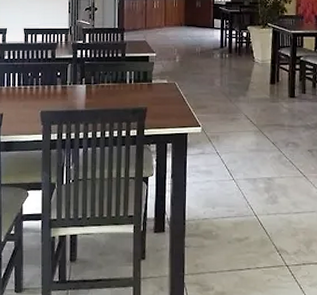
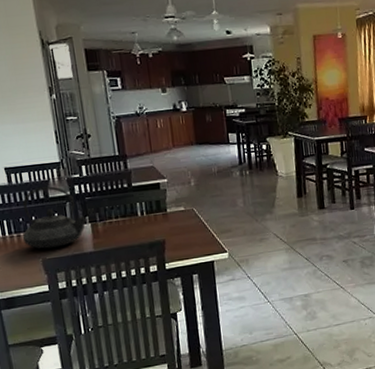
teapot: none [28,48,84,102] -> present [22,186,87,249]

